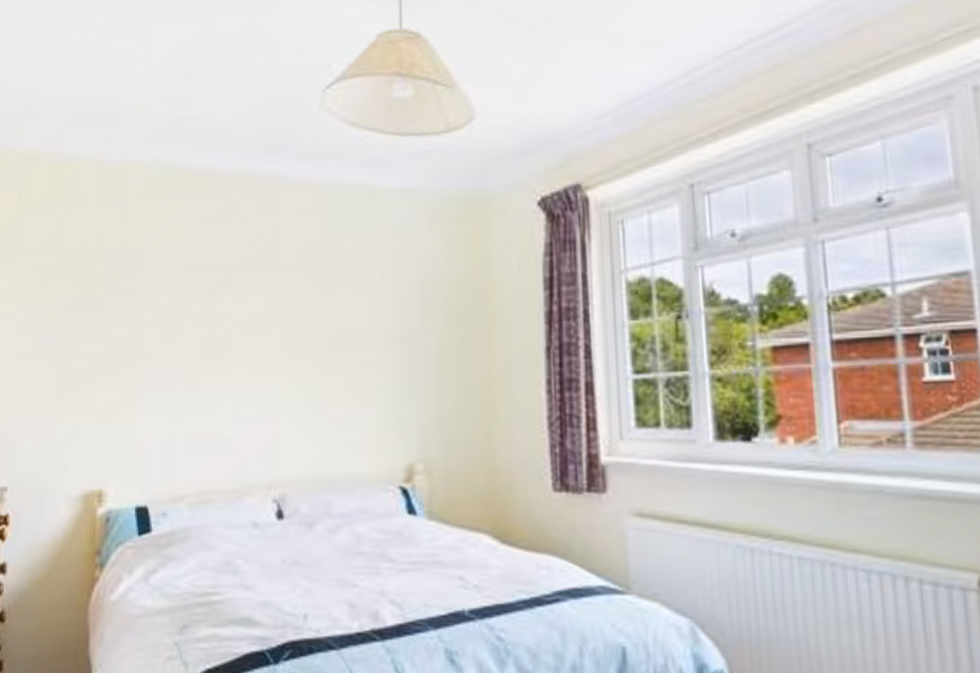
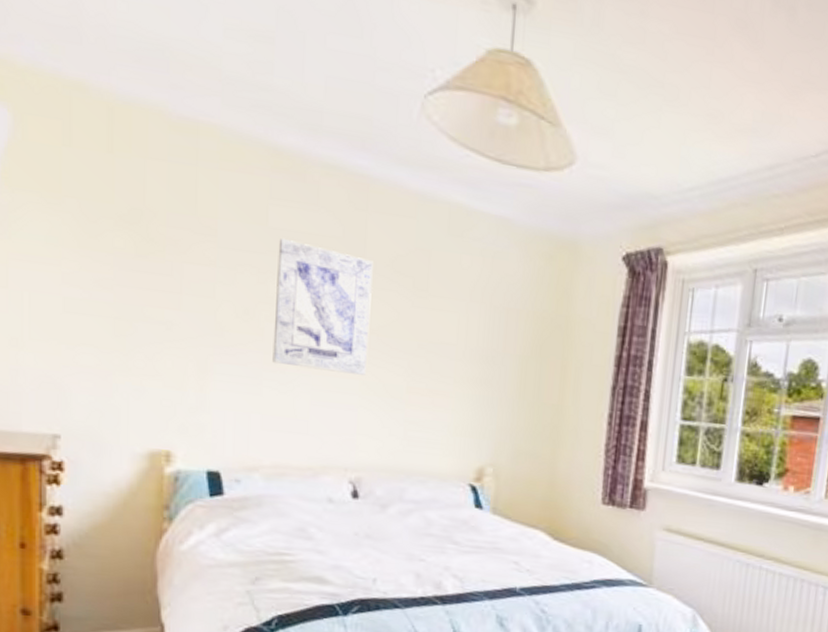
wall art: none [194,253,285,381] -> present [272,238,373,375]

